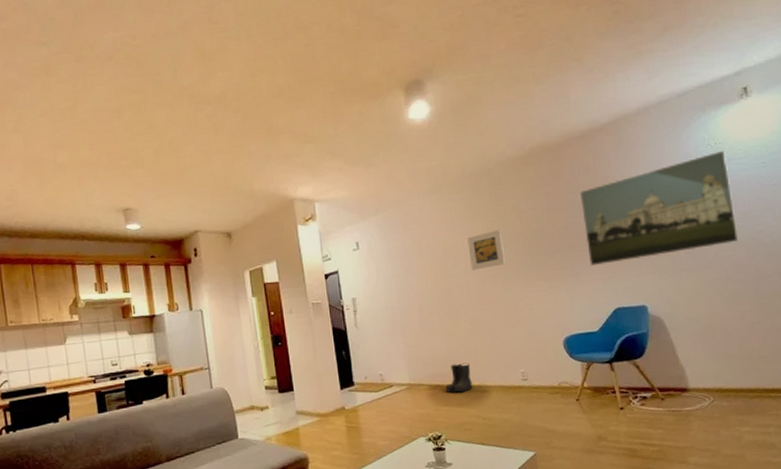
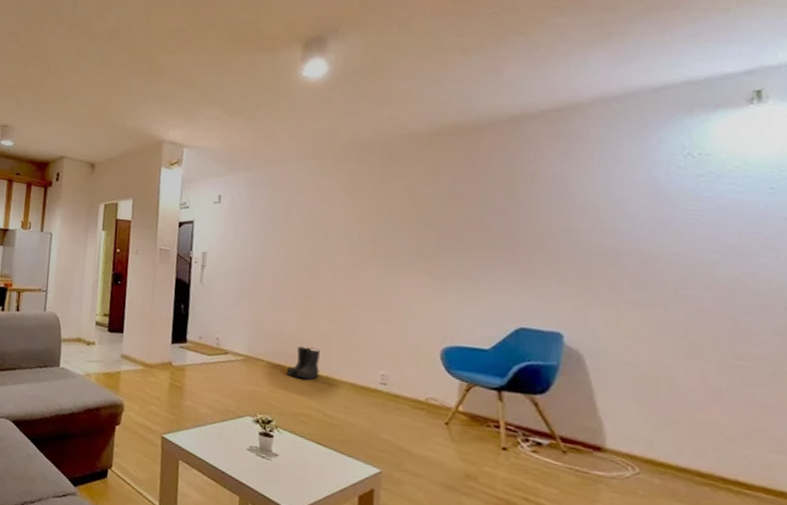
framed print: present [467,229,505,271] -> none [342,209,387,250]
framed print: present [579,150,739,267] -> none [492,163,716,282]

